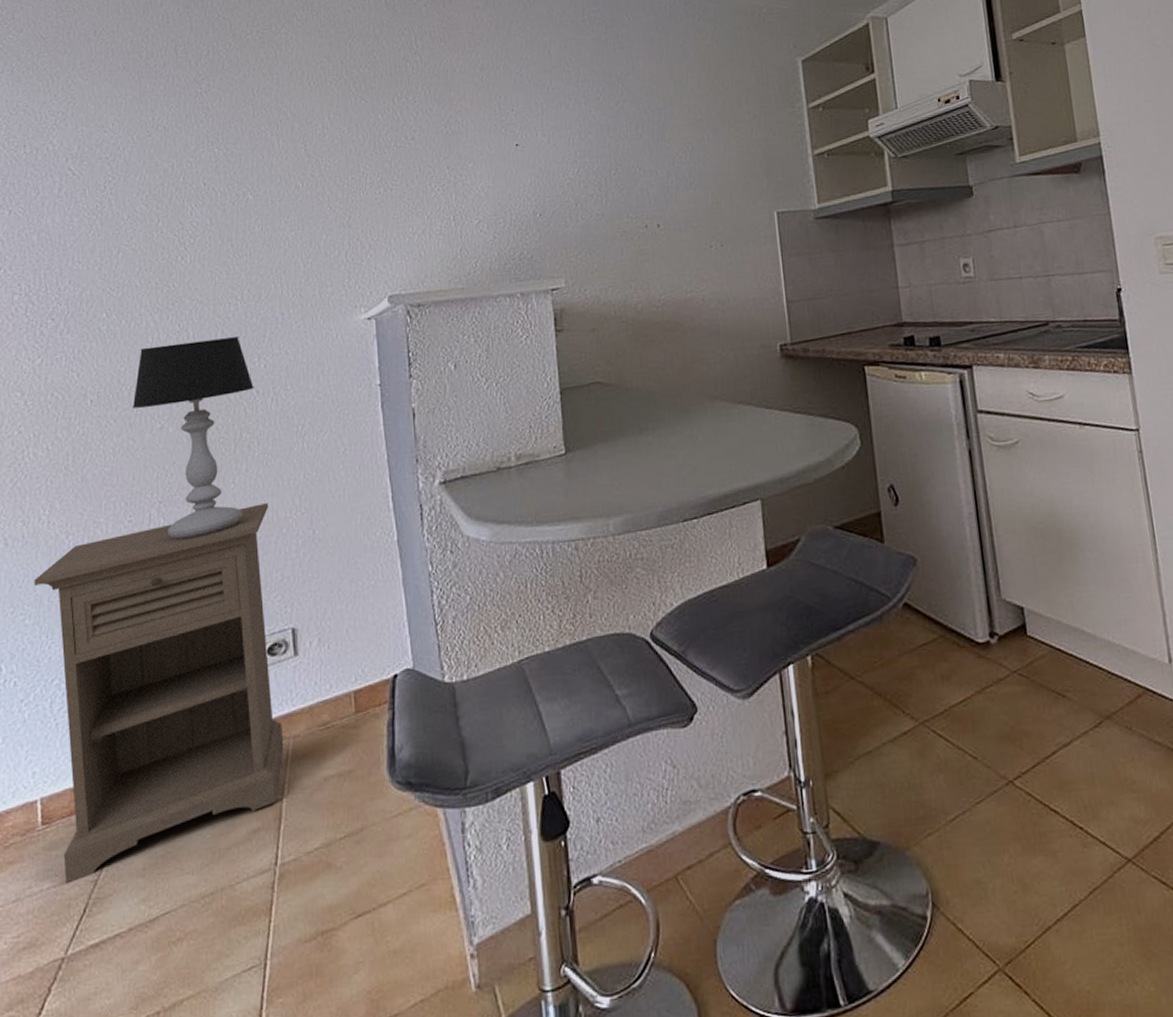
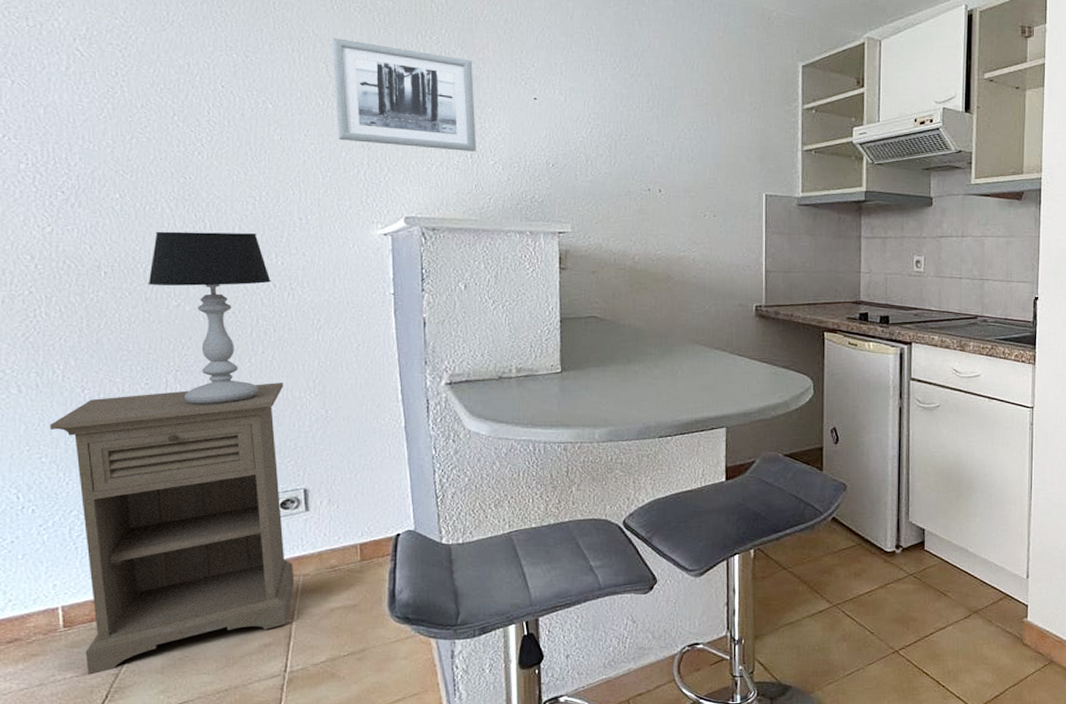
wall art: none [309,114,459,223] -> present [331,38,476,152]

